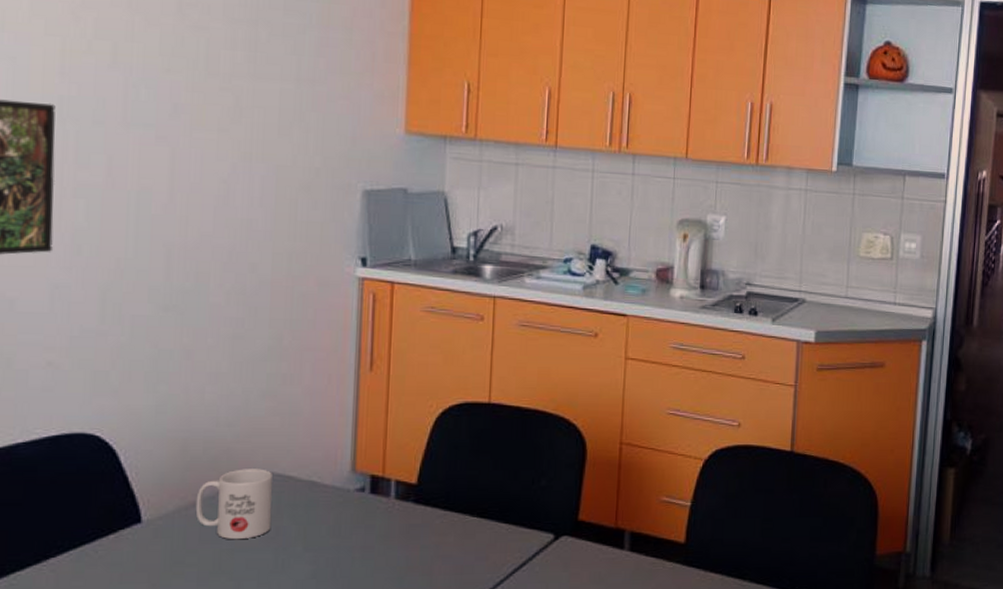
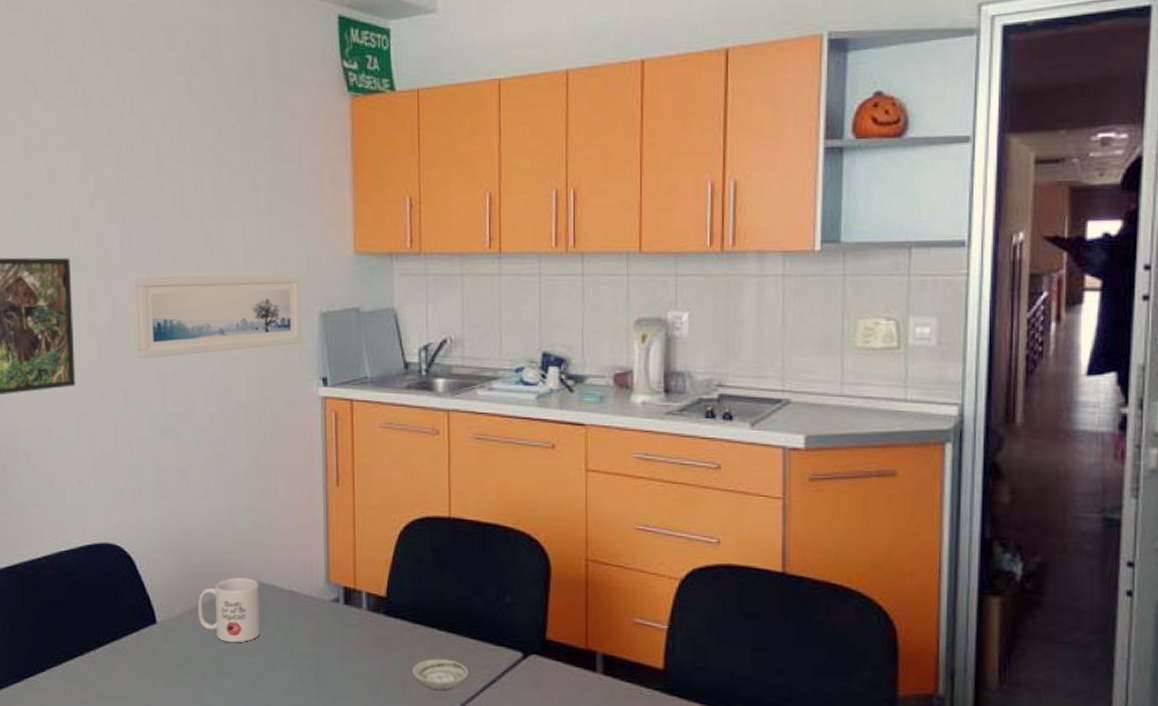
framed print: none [138,136,343,226] -> present [135,275,301,359]
saucer: none [440,545,499,576] -> present [412,659,469,690]

